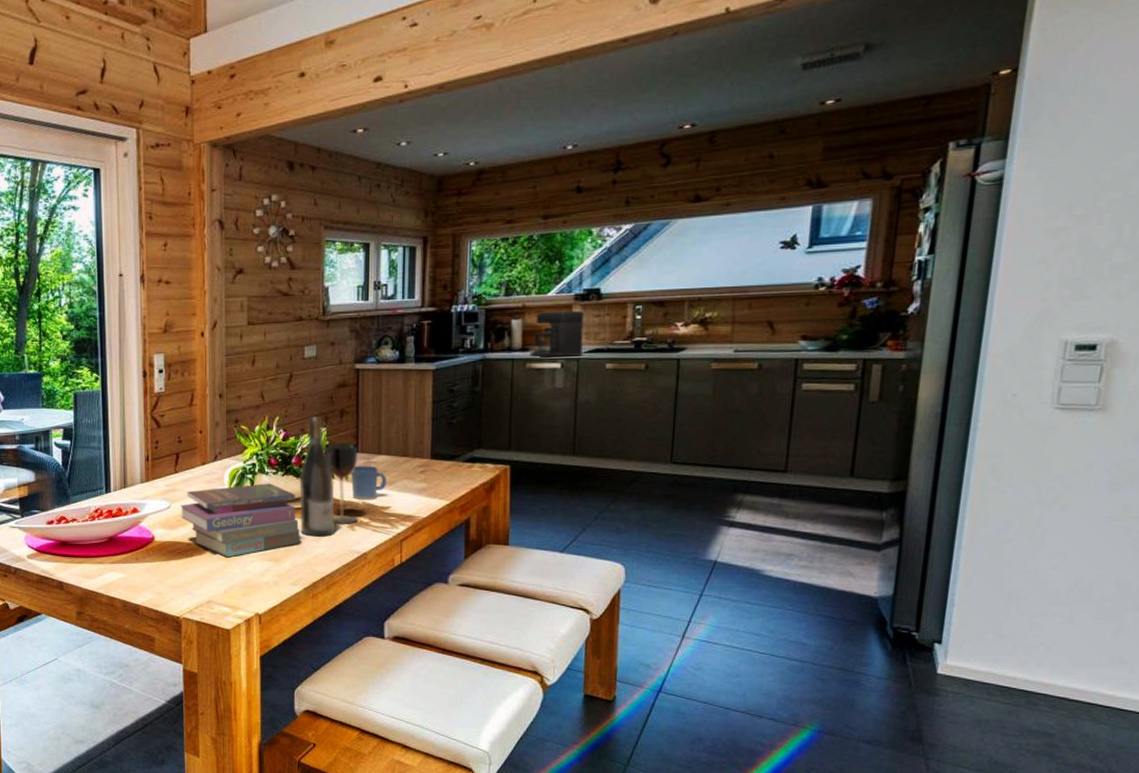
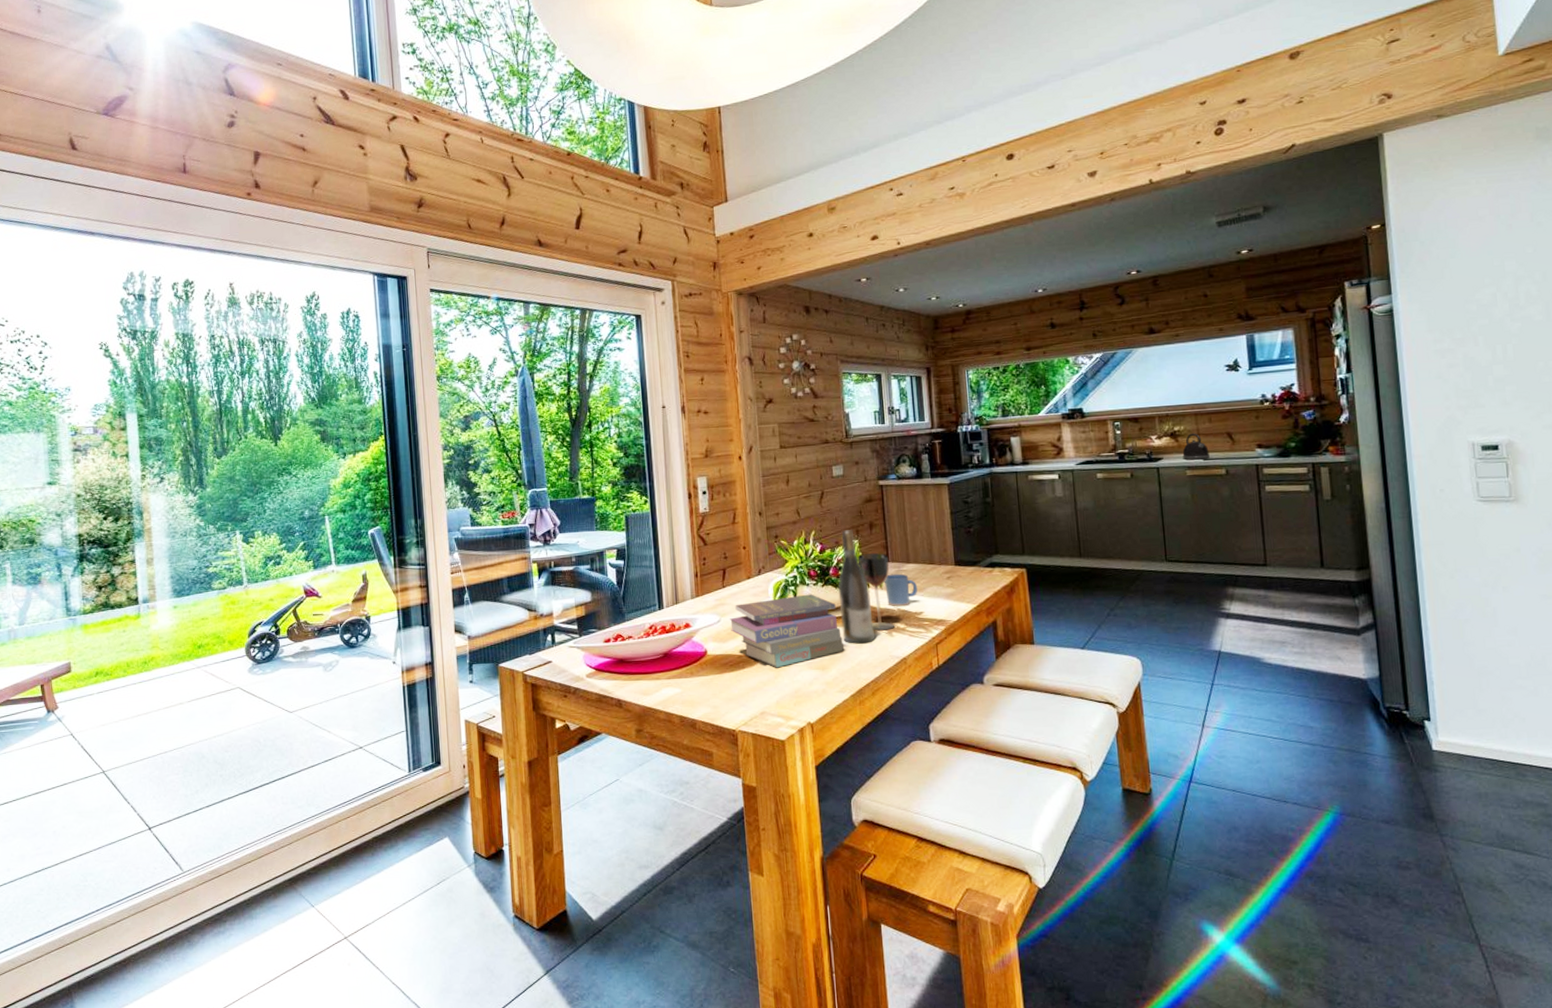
coffee maker: present [530,310,585,358] -> none [1030,427,1076,470]
kettle: none [710,320,743,352] -> present [1182,433,1210,461]

